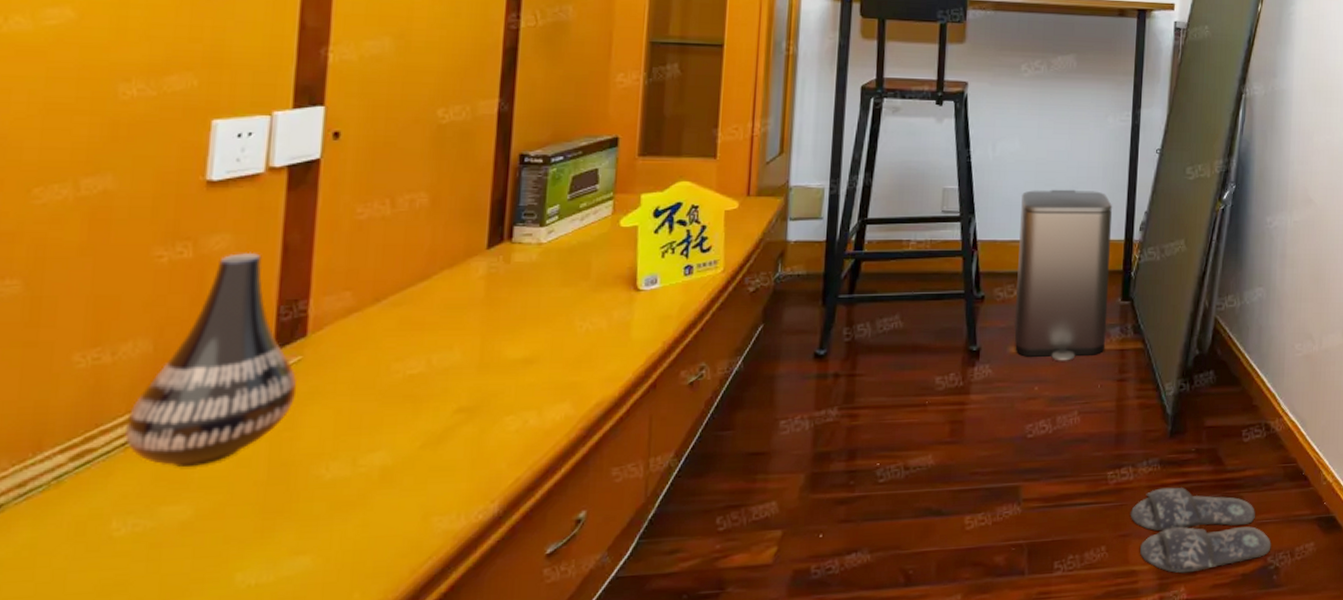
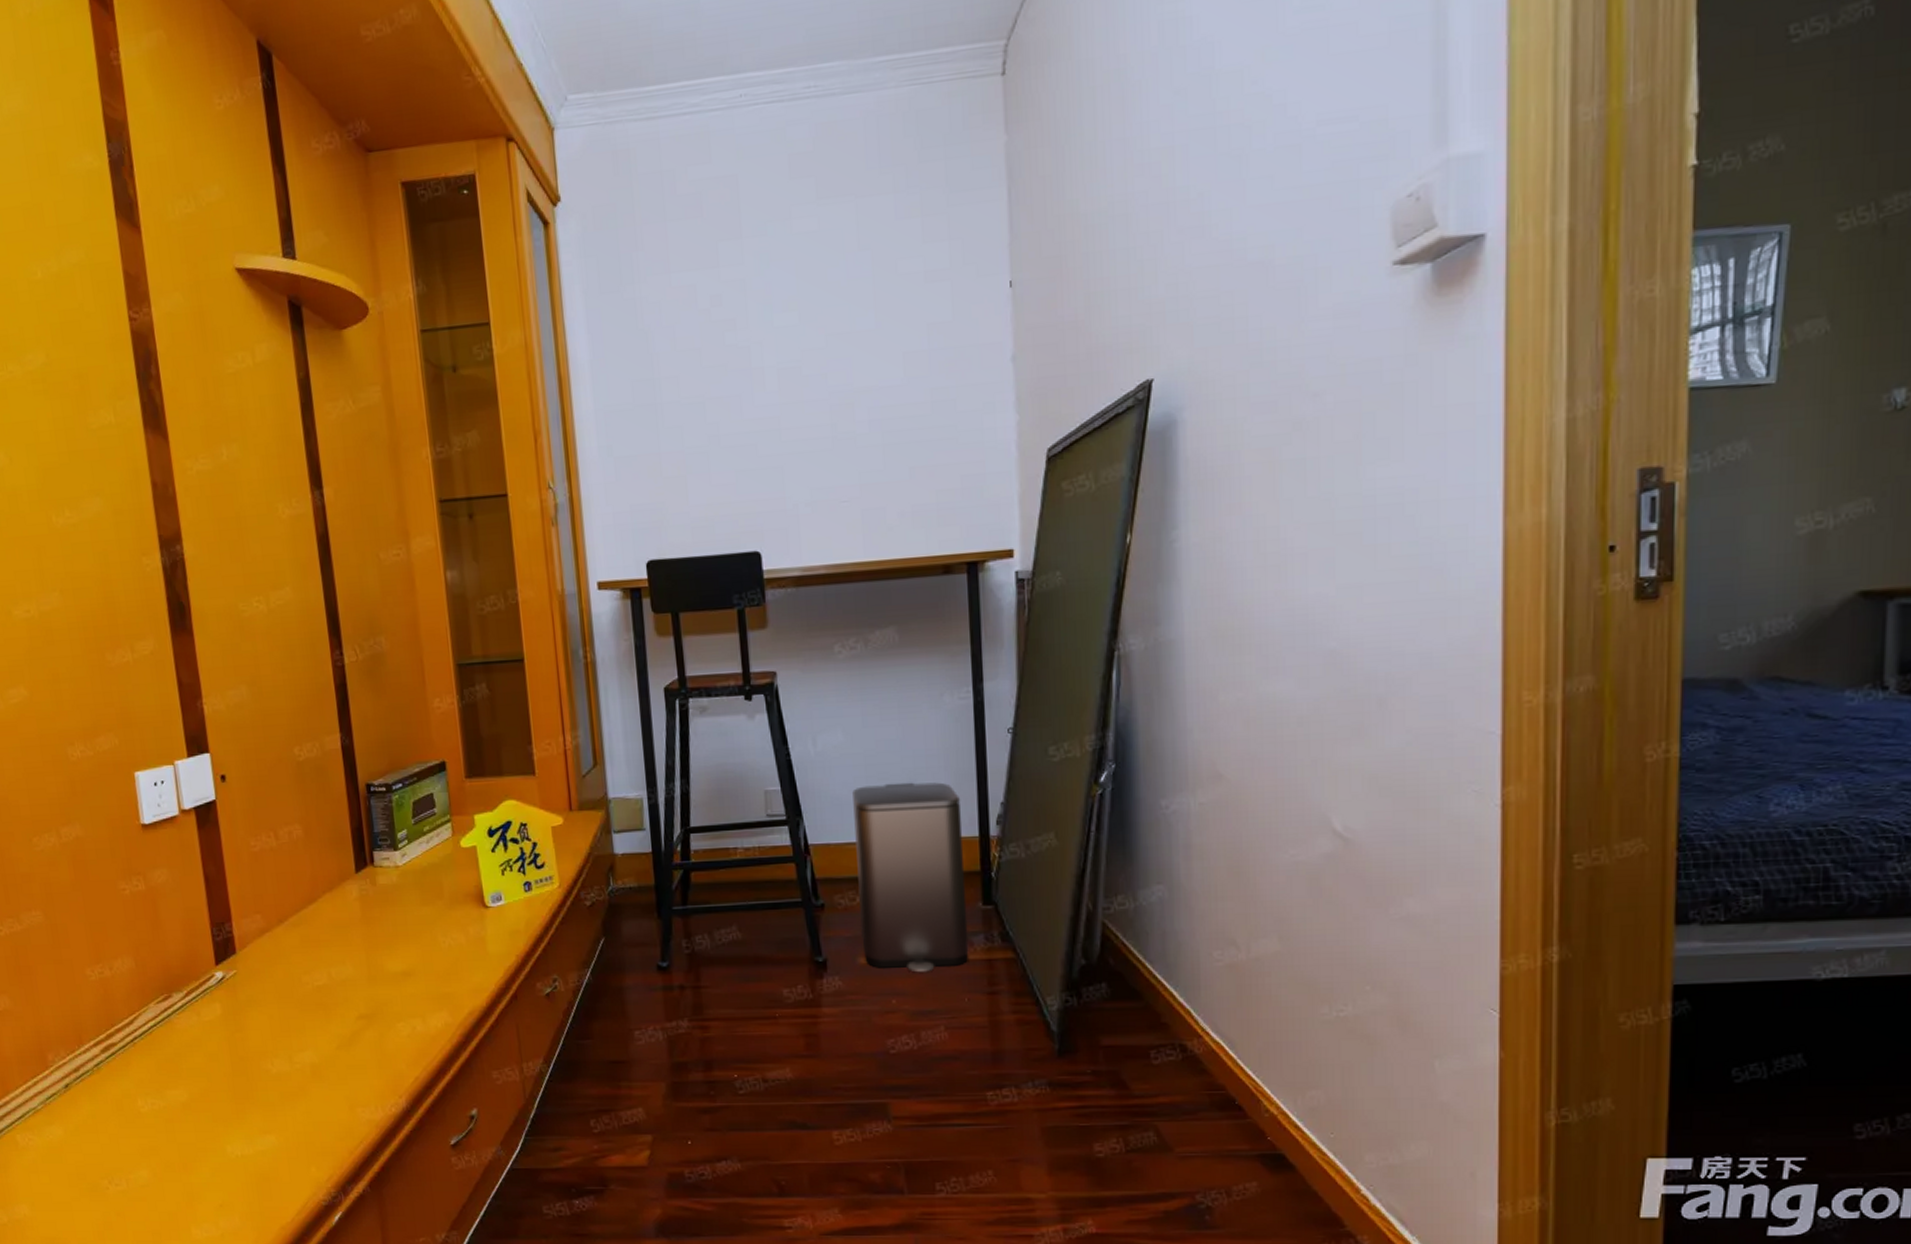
vase: present [125,252,297,467] -> none [129,883,239,1059]
slippers: present [1131,487,1271,573] -> none [1019,1111,1200,1205]

